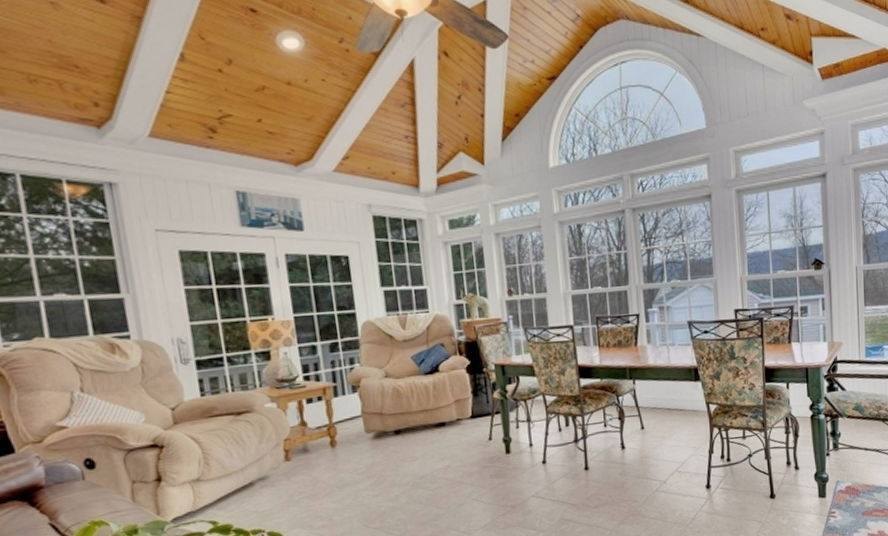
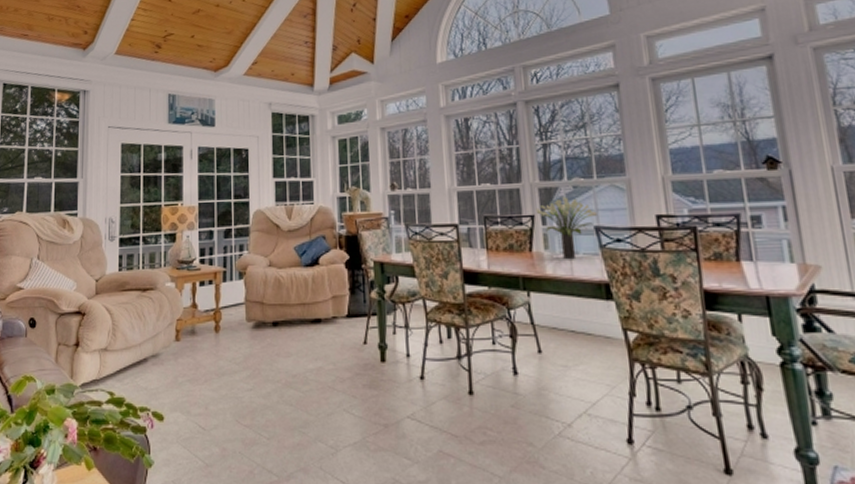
flower arrangement: none [641,296,690,351] -> present [536,196,597,260]

